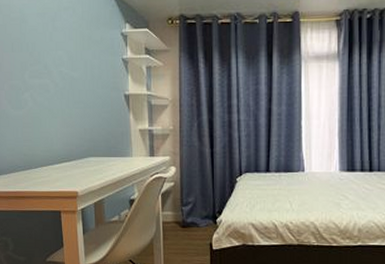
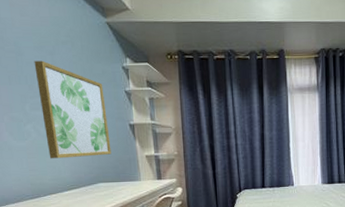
wall art: none [36,27,104,129] -> present [34,60,112,159]

